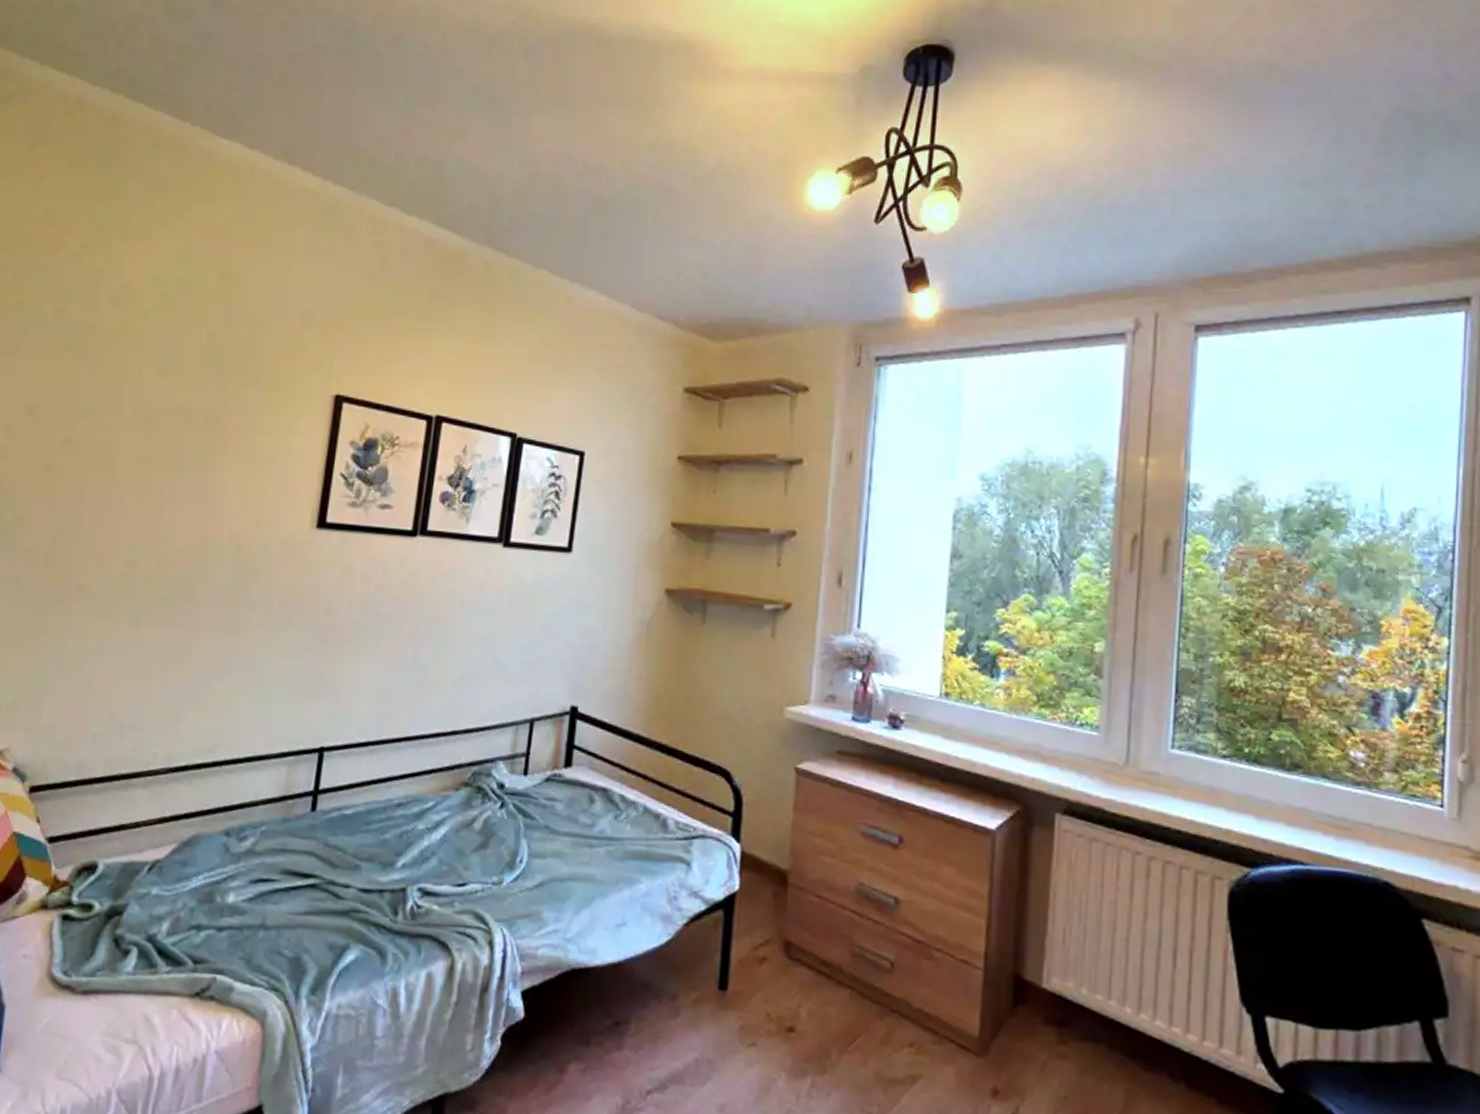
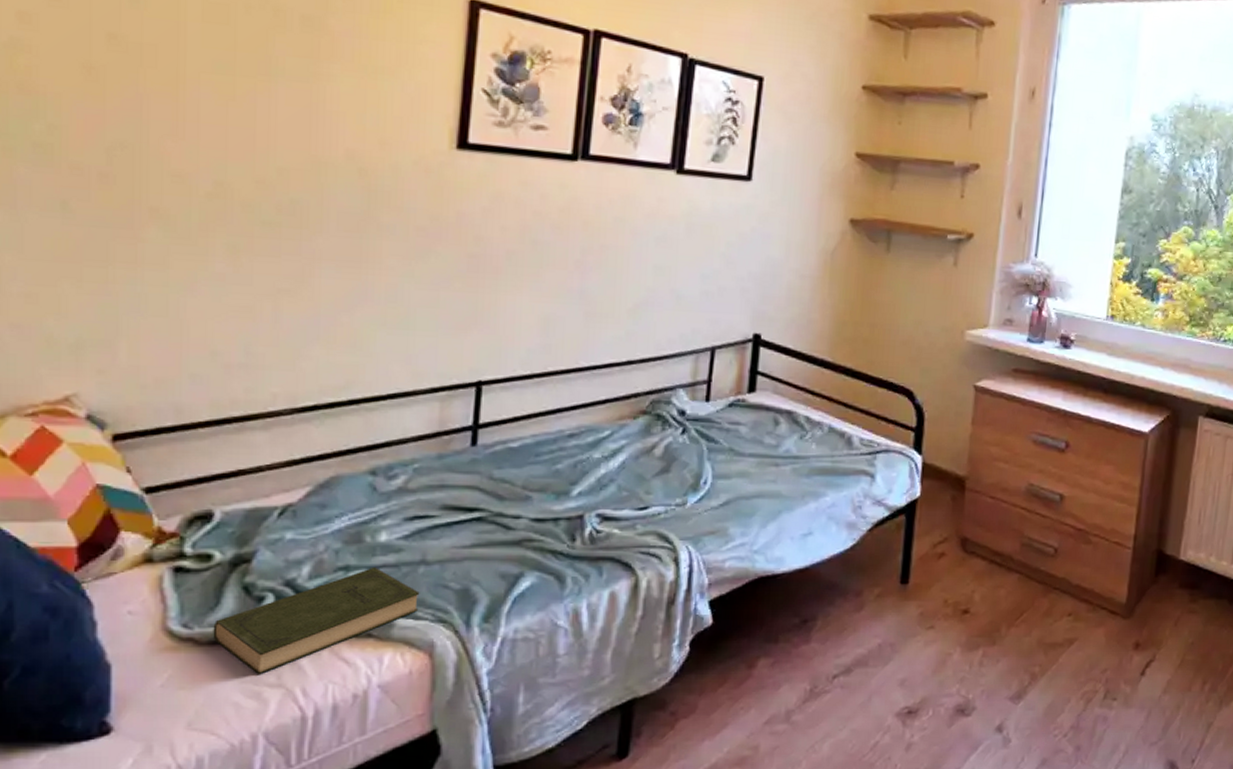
book: none [85,927,258,1028] -> present [213,566,420,674]

